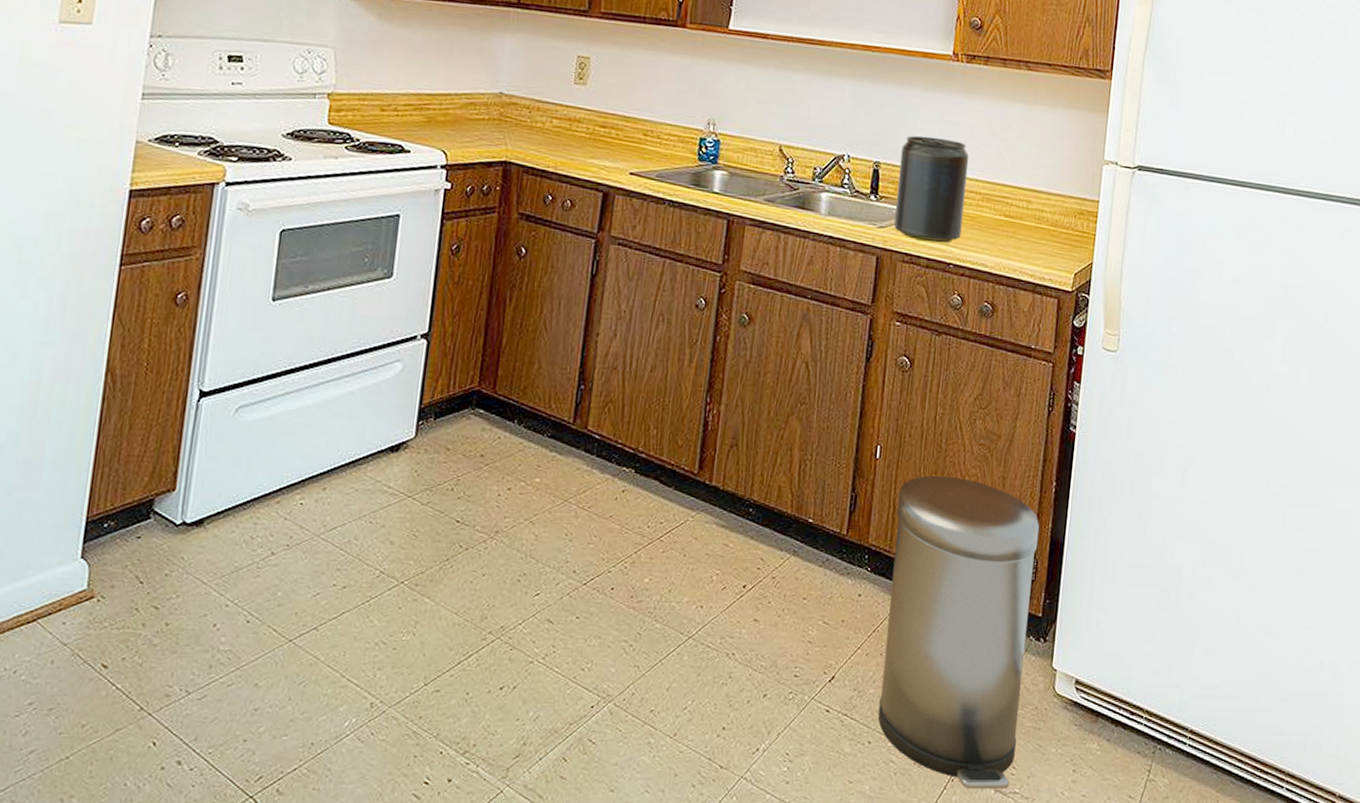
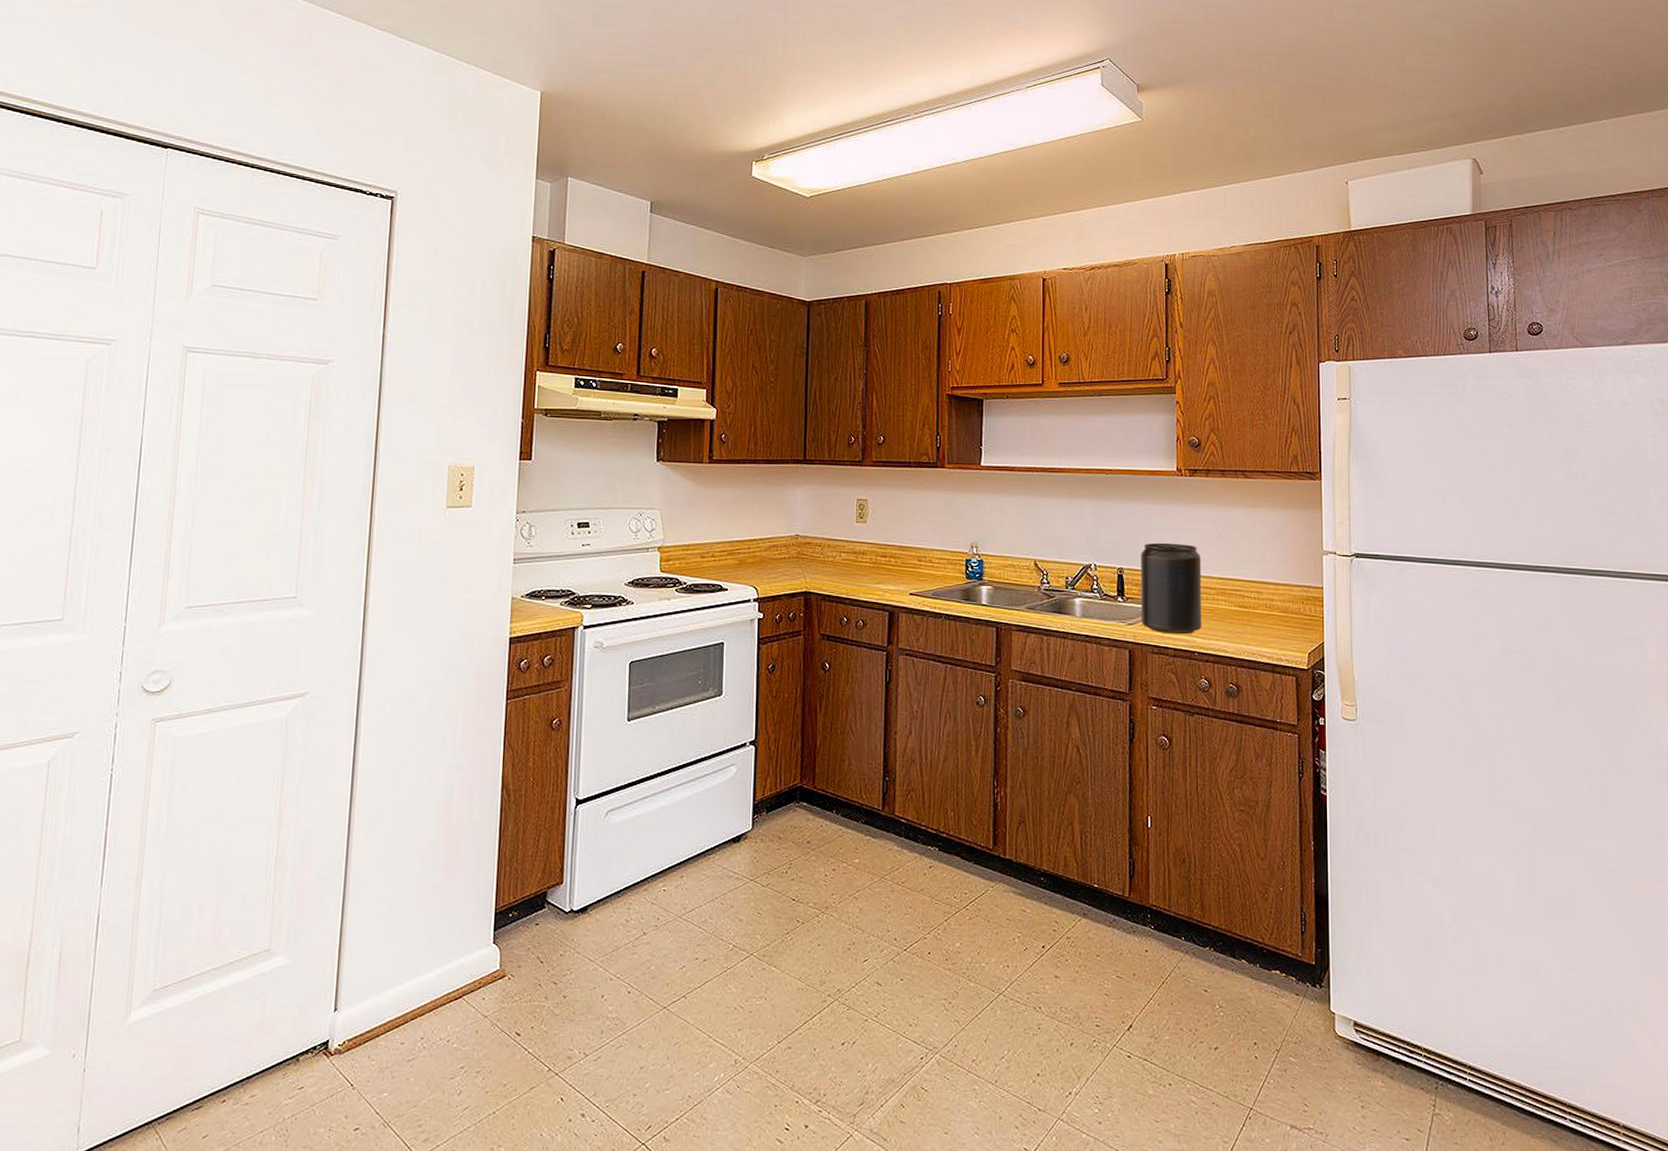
pedal bin: present [877,475,1040,789] -> none [1171,840,1305,1125]

